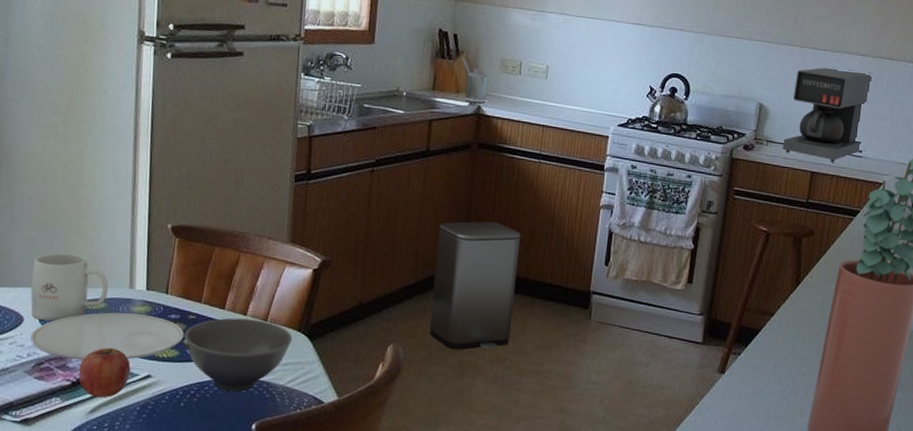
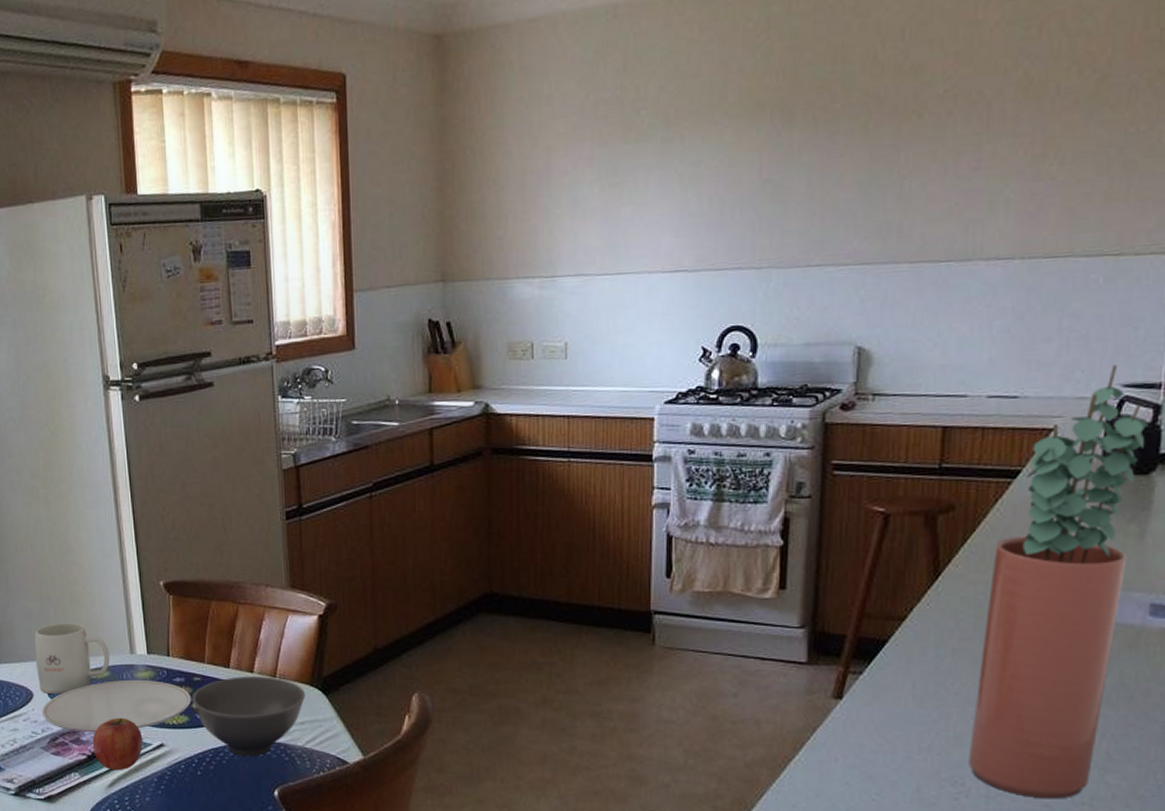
pedal bin: present [429,220,521,350] -> none [456,540,556,694]
soap dispenser: present [462,57,488,104] -> none [459,347,494,401]
coffee maker: present [782,66,873,163] -> none [897,280,1025,410]

